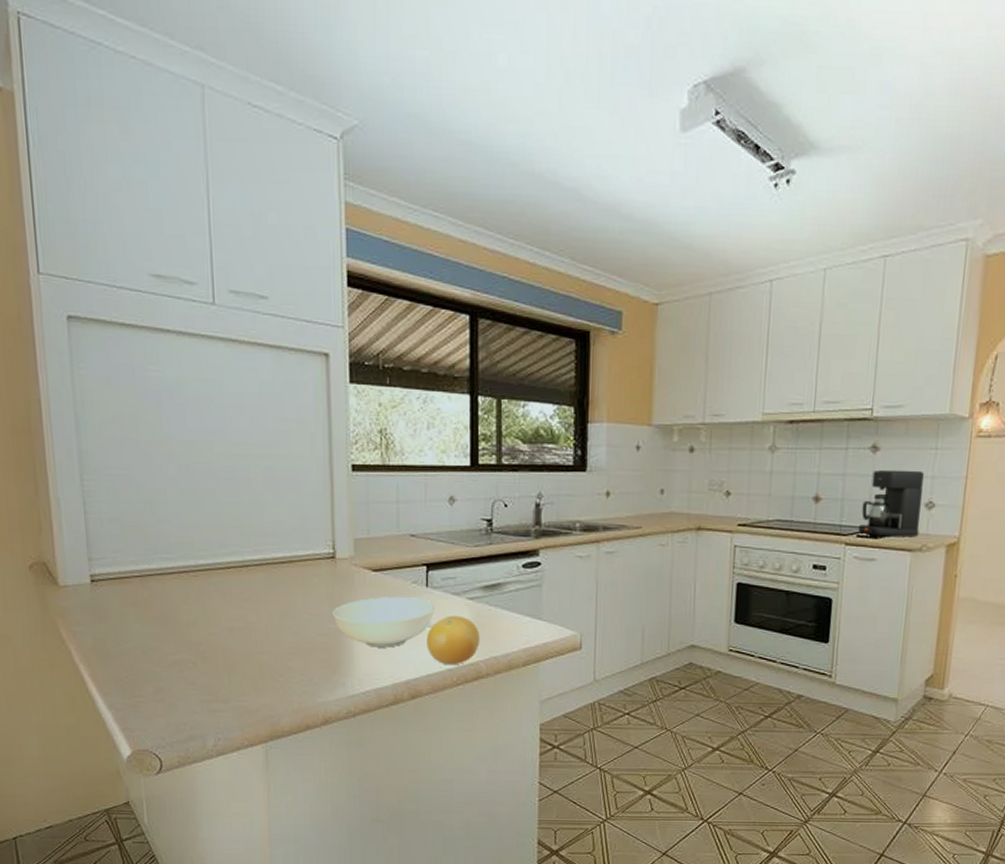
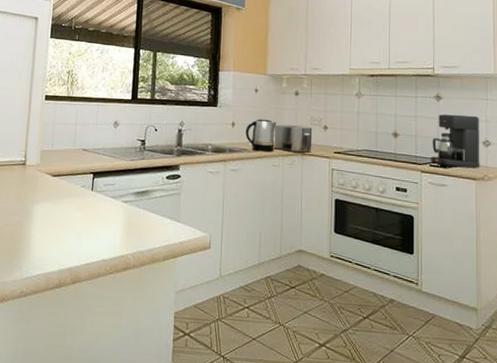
bowl: present [332,597,437,648] -> none [18,197,98,239]
fruit: present [427,615,480,664] -> none [88,215,130,256]
kettle: none [624,485,663,528] -> present [245,119,275,152]
toaster: none [660,492,711,528] -> present [273,124,313,153]

